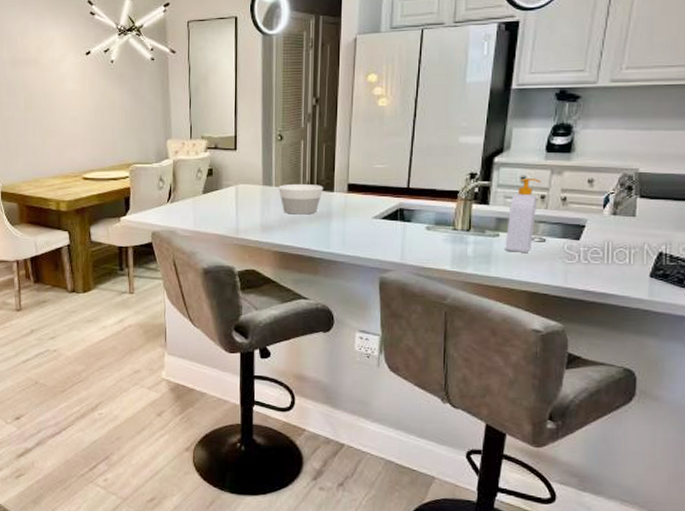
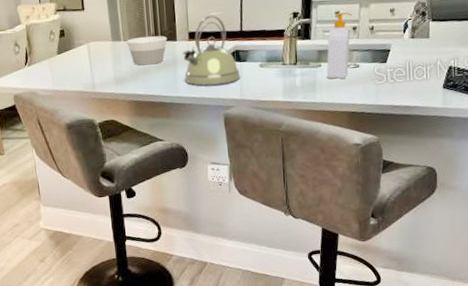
kettle: none [339,168,403,245] -> present [183,15,241,86]

